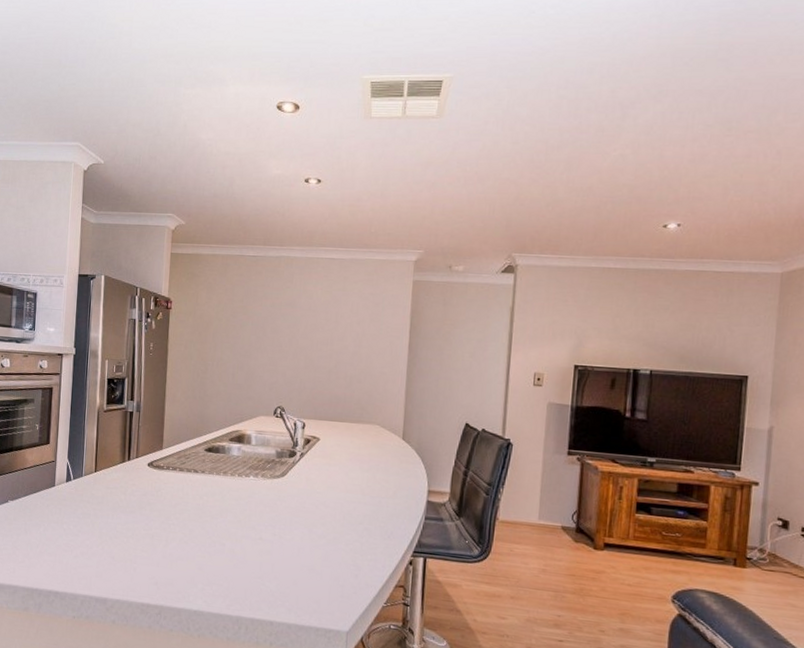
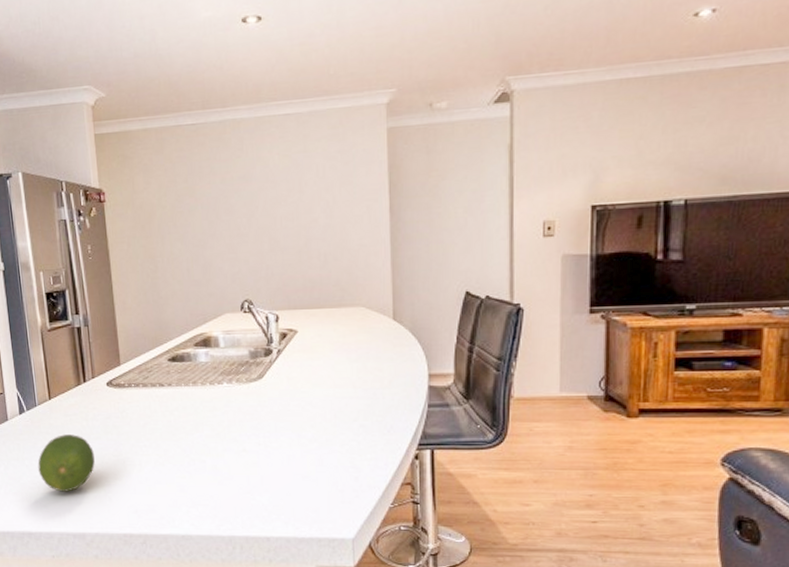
fruit: none [74,505,127,558] -> present [38,434,95,492]

